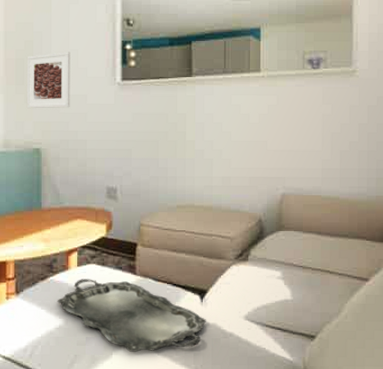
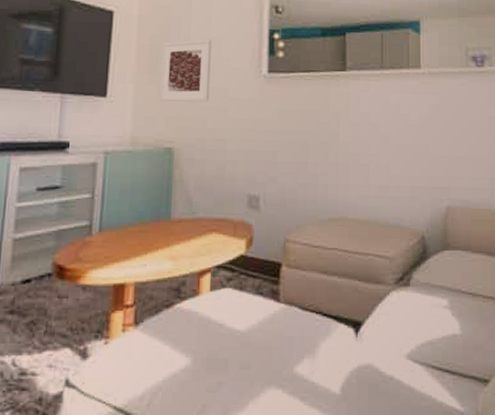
serving tray: present [57,279,206,352] -> none [184,307,362,401]

